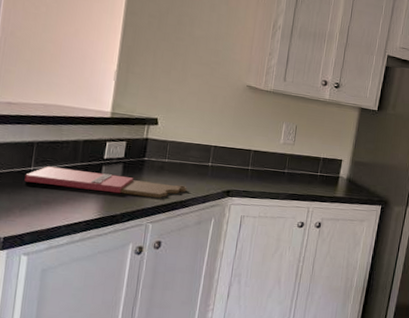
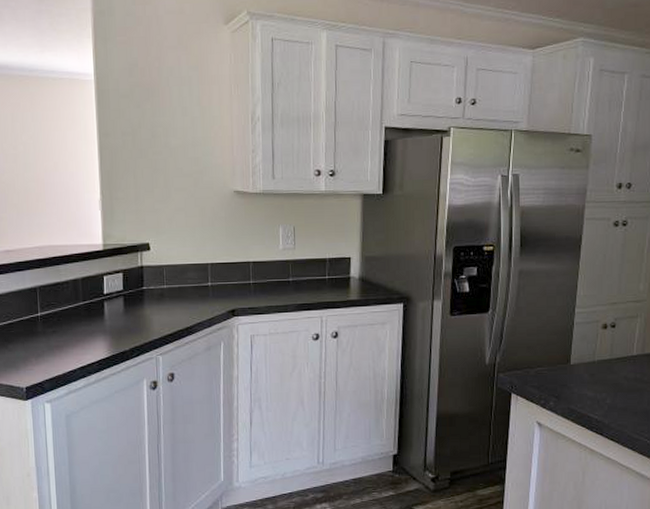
cutting board: present [24,166,187,198] -> none [34,309,191,329]

